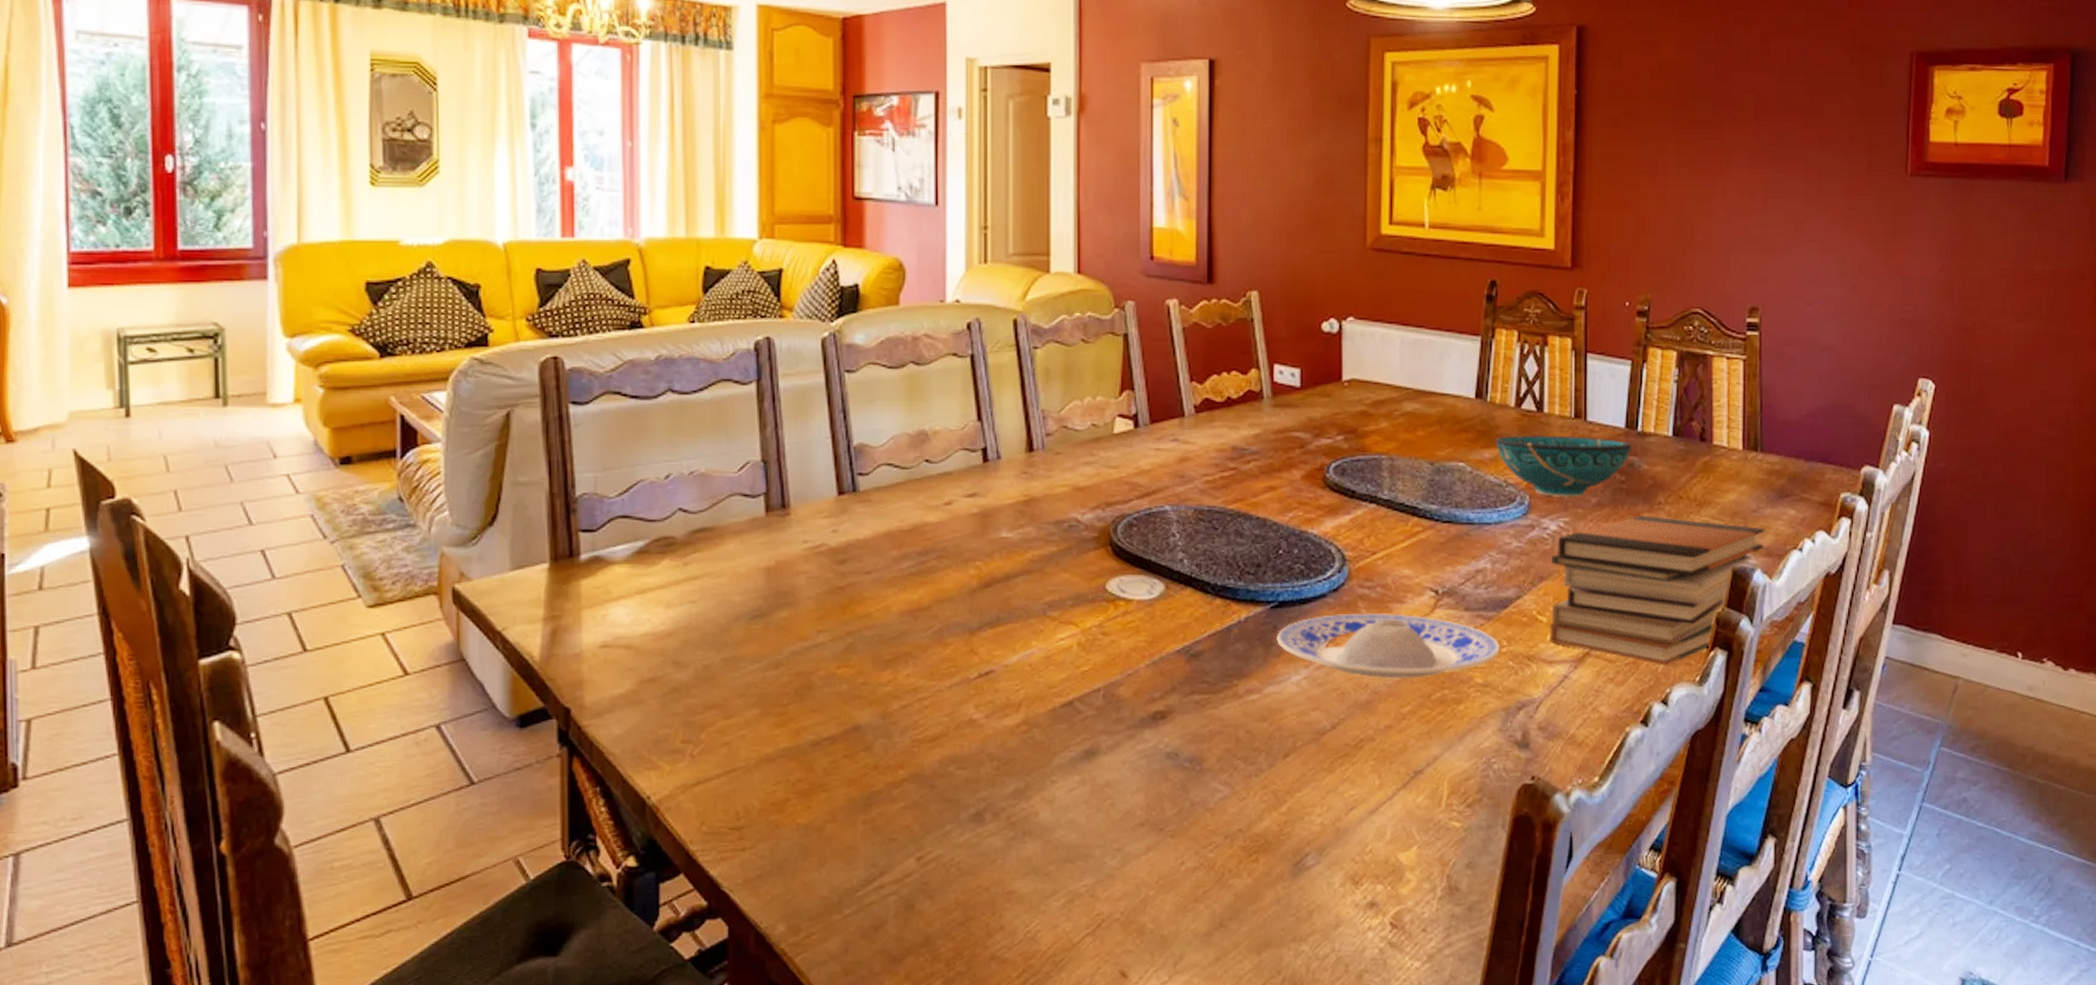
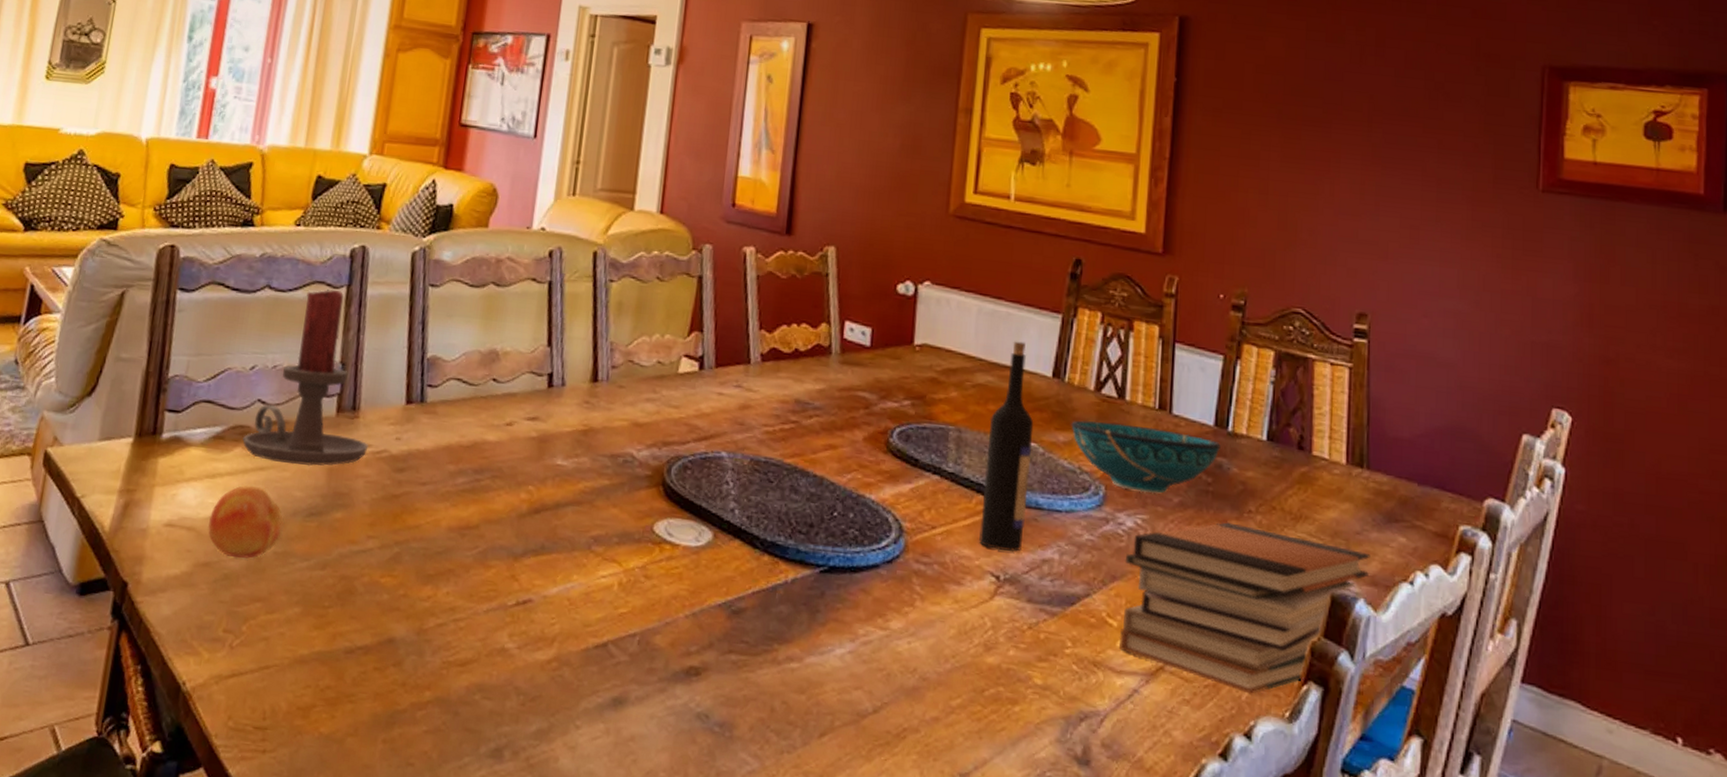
fruit: none [646,596,728,670] -> present [207,485,285,559]
candle holder: none [669,386,805,570] -> present [242,289,369,467]
plate: present [1276,612,1501,679] -> none [823,587,1064,671]
wine bottle: none [1417,367,1461,566] -> present [979,341,1034,552]

